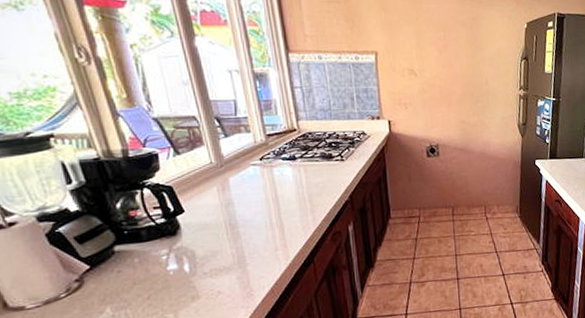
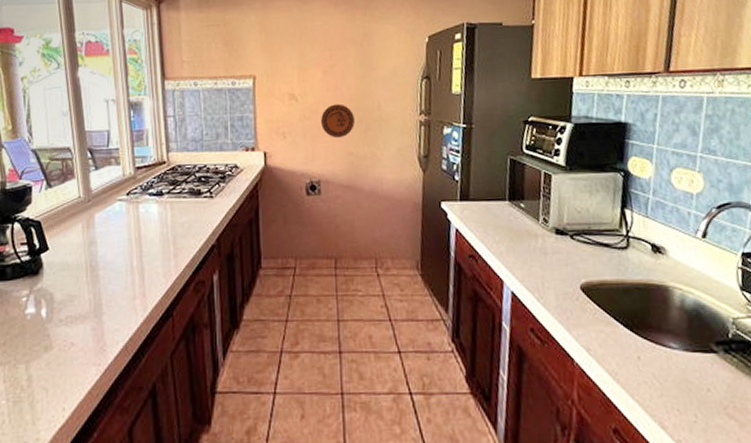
decorative plate: none [438,79,467,109] -> present [321,104,356,139]

